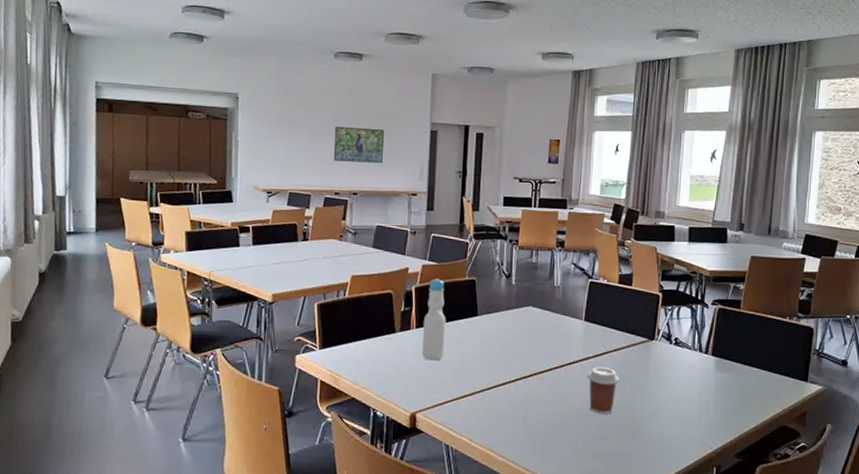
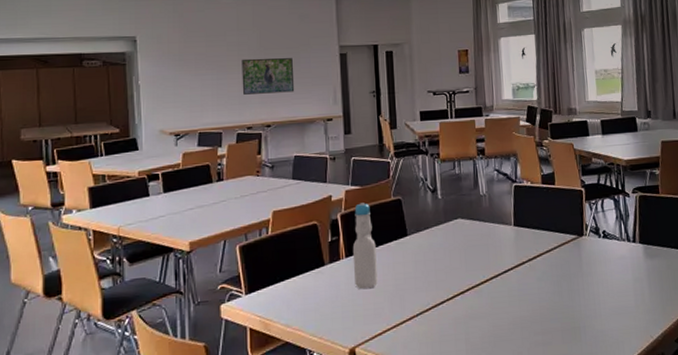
coffee cup: present [588,367,619,414] -> none [524,270,556,320]

